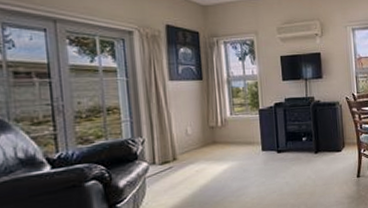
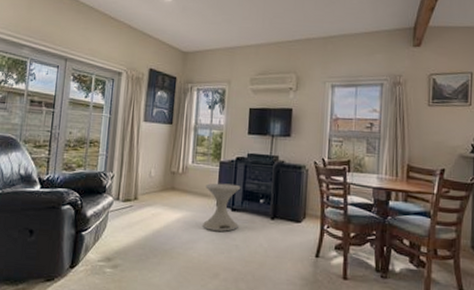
side table: none [248,128,286,175] -> present [203,183,241,232]

